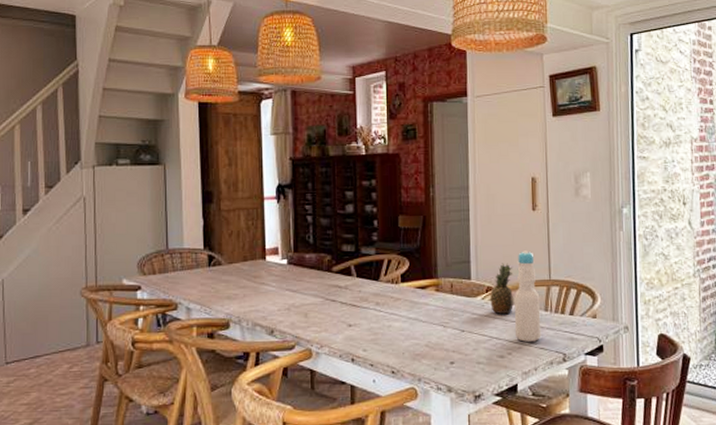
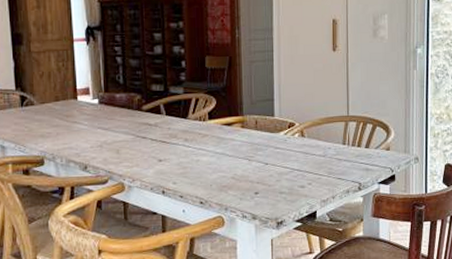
fruit: present [490,263,514,314] -> none [292,100,314,148]
bottle: present [514,250,541,342] -> none [315,89,339,173]

